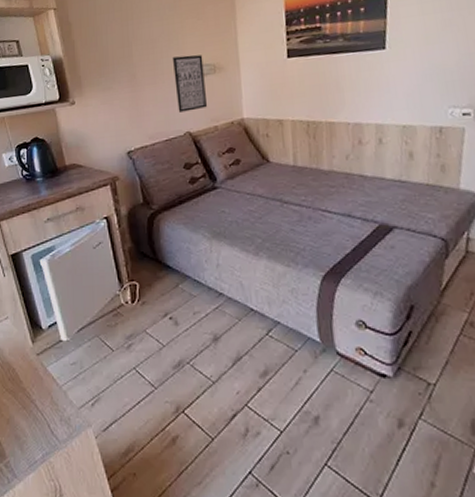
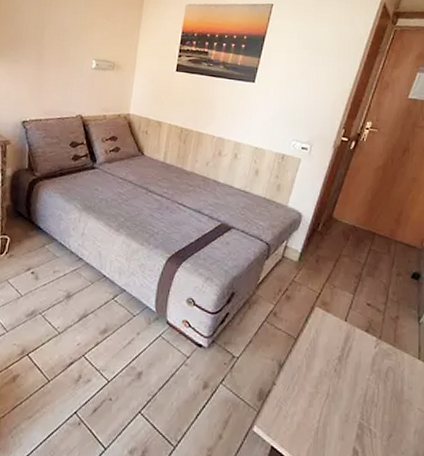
wall art: present [173,54,207,113] -> none [75,48,106,98]

